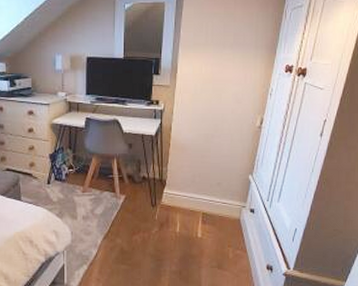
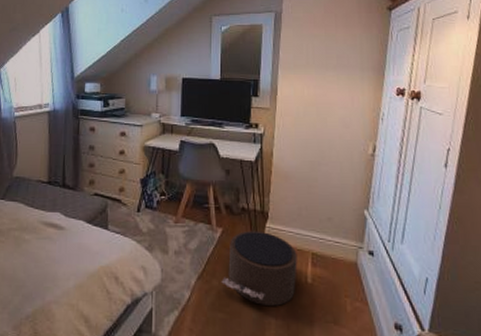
pouf: none [124,196,190,257] -> present [221,230,297,306]

